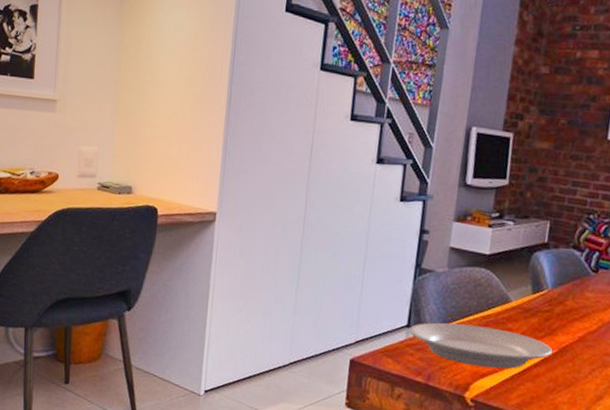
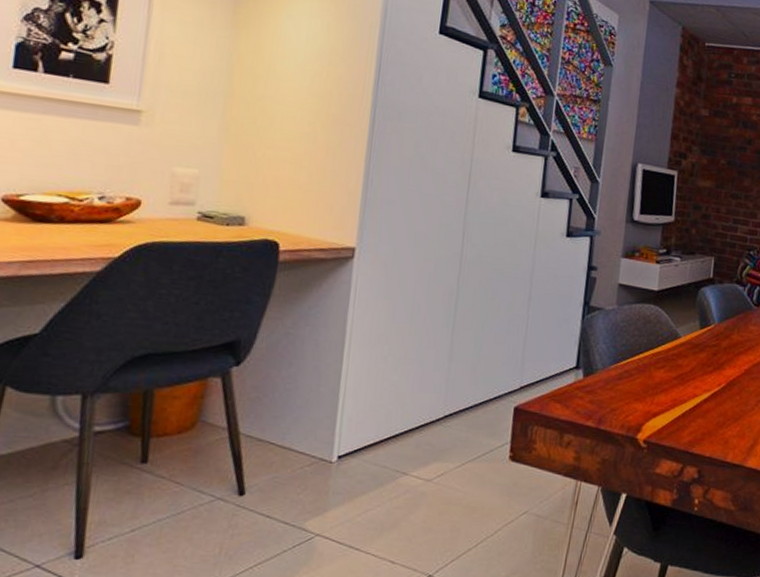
plate: present [409,322,553,369] -> none [578,362,721,407]

